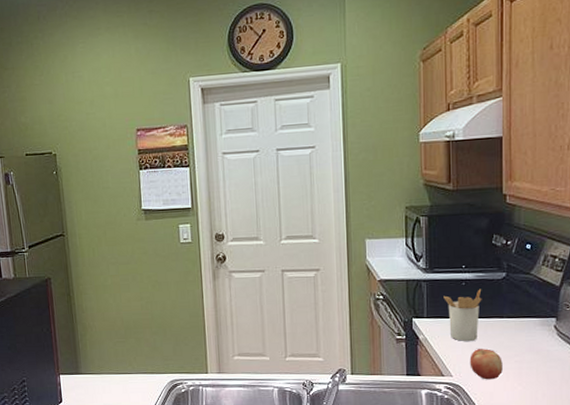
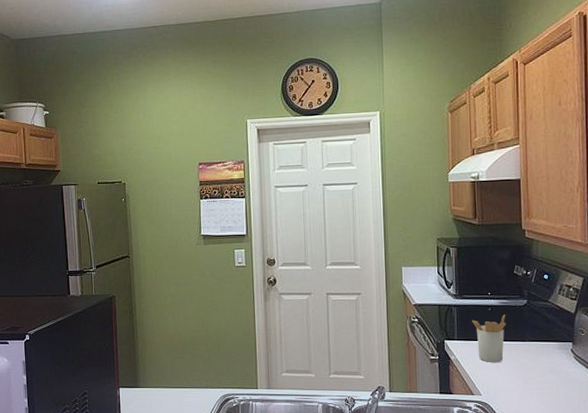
fruit: present [469,349,503,380] -> none [496,370,526,399]

